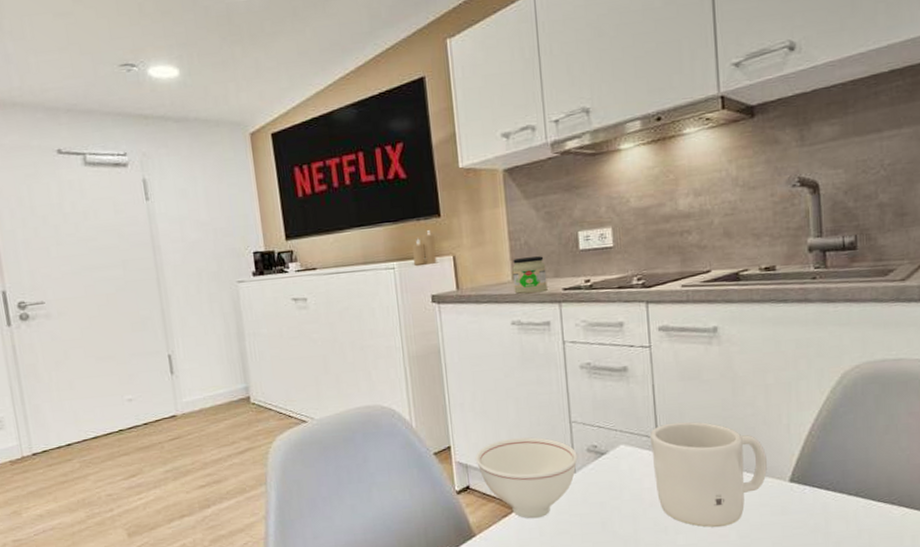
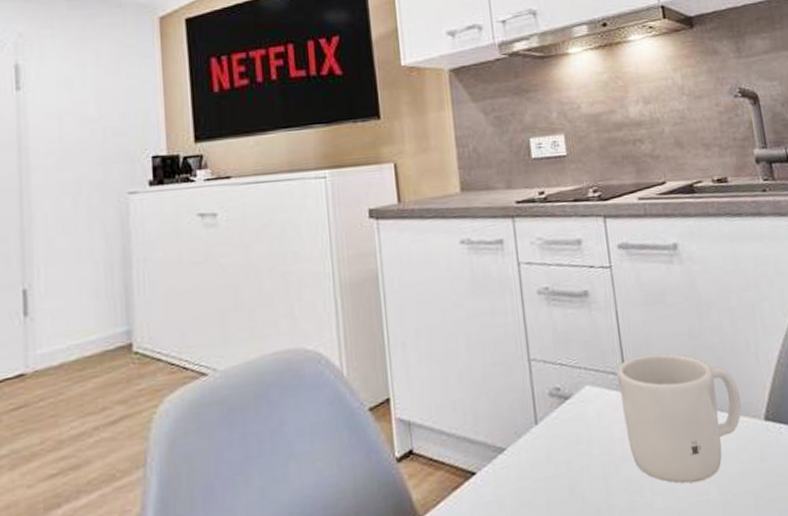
candle: present [412,230,437,267] -> none [348,134,376,176]
bowl: present [475,437,578,519] -> none [419,381,539,489]
jar: present [512,256,548,295] -> none [460,165,500,209]

